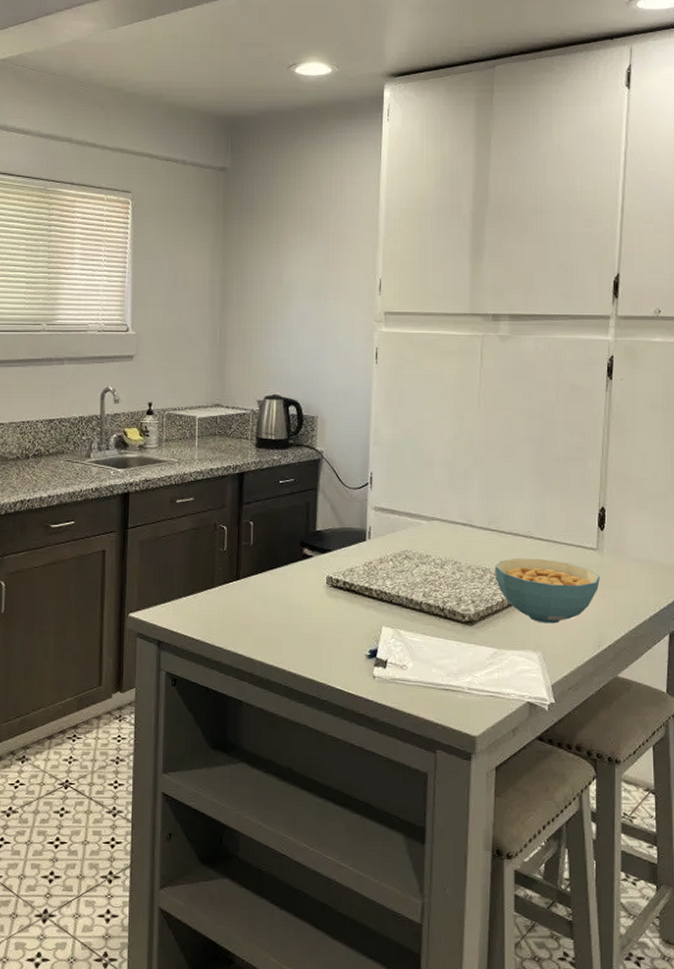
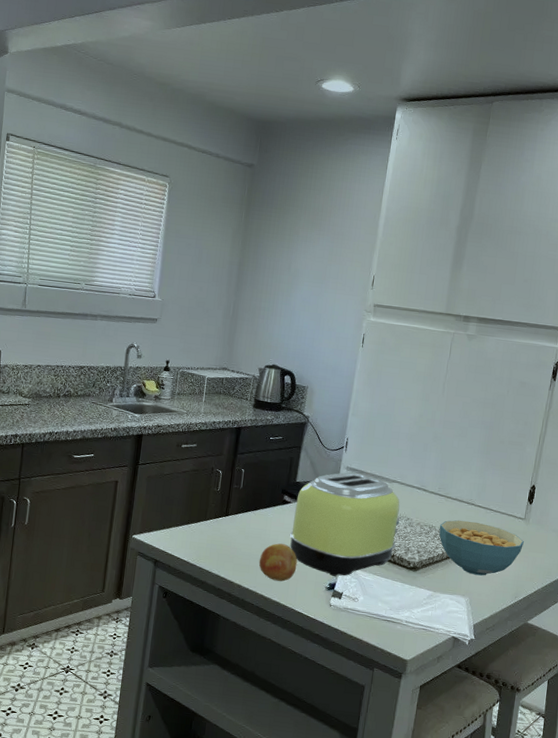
fruit: none [282,607,328,653] -> present [259,543,298,582]
toaster: none [315,513,446,641] -> present [289,472,400,576]

